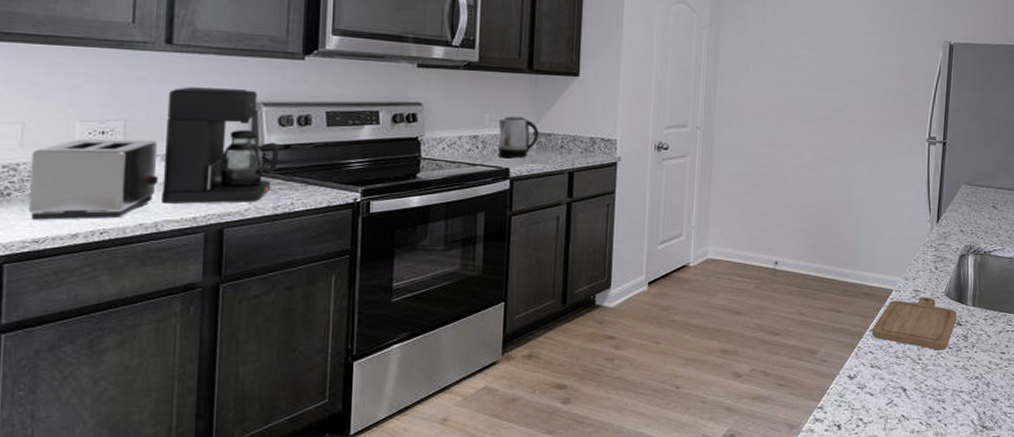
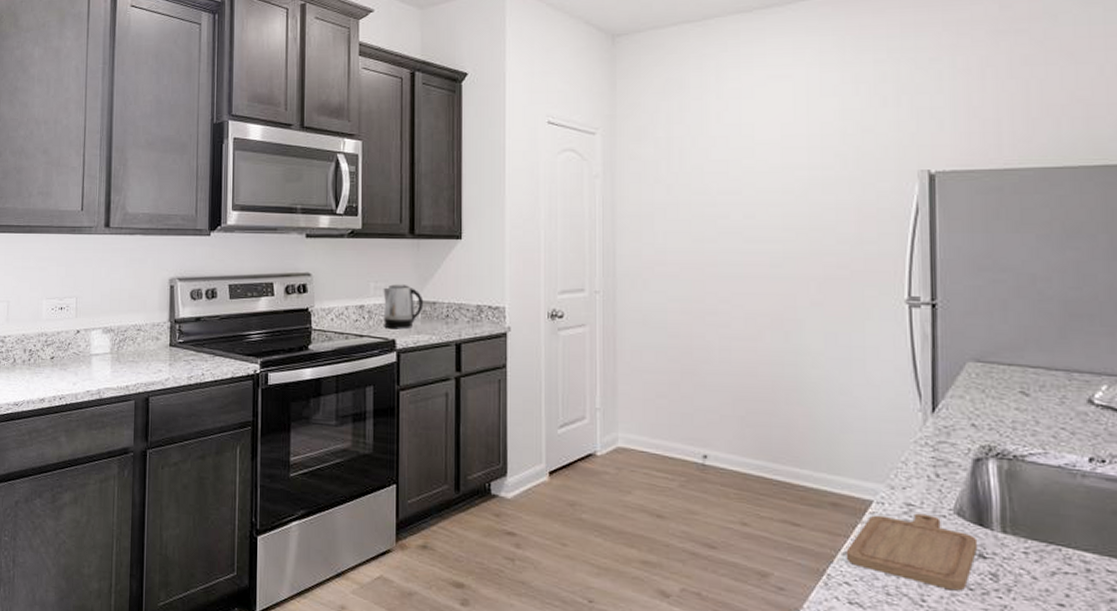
toaster: present [29,139,158,220] -> none [12,314,100,386]
coffee maker: present [162,87,279,205] -> none [103,265,192,374]

